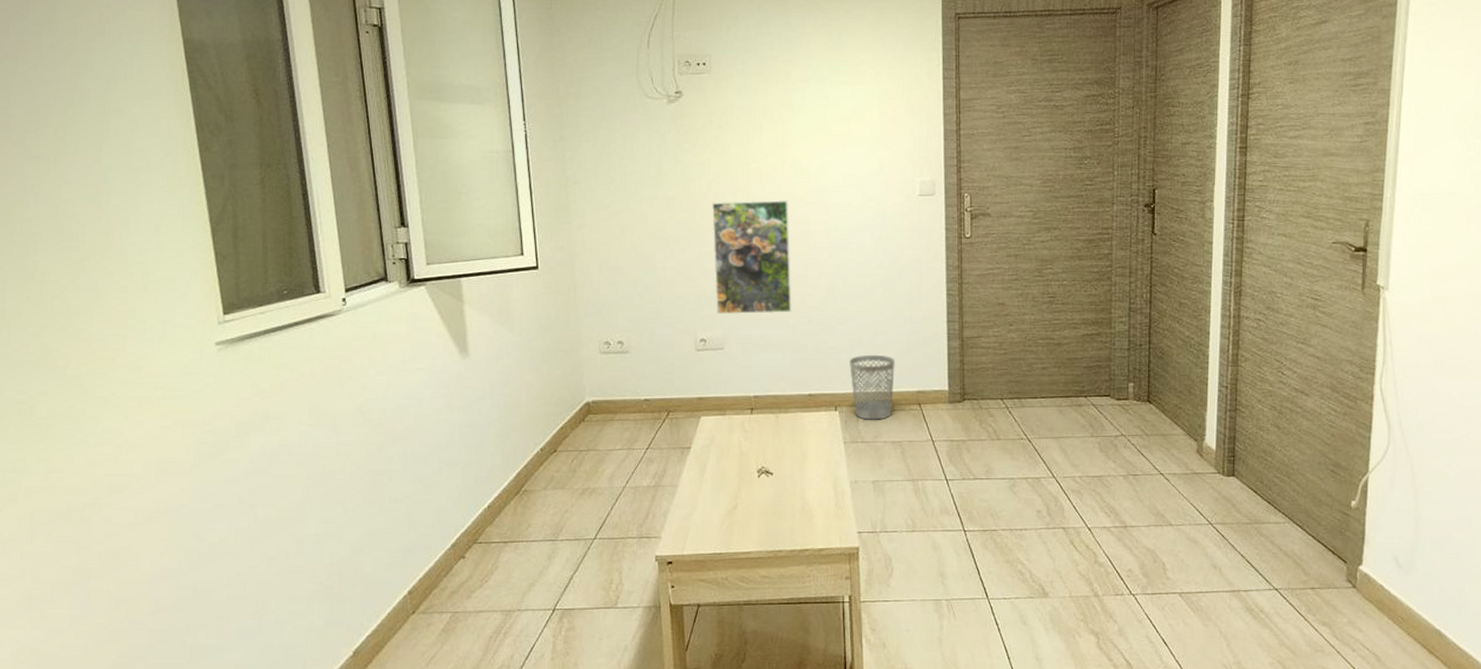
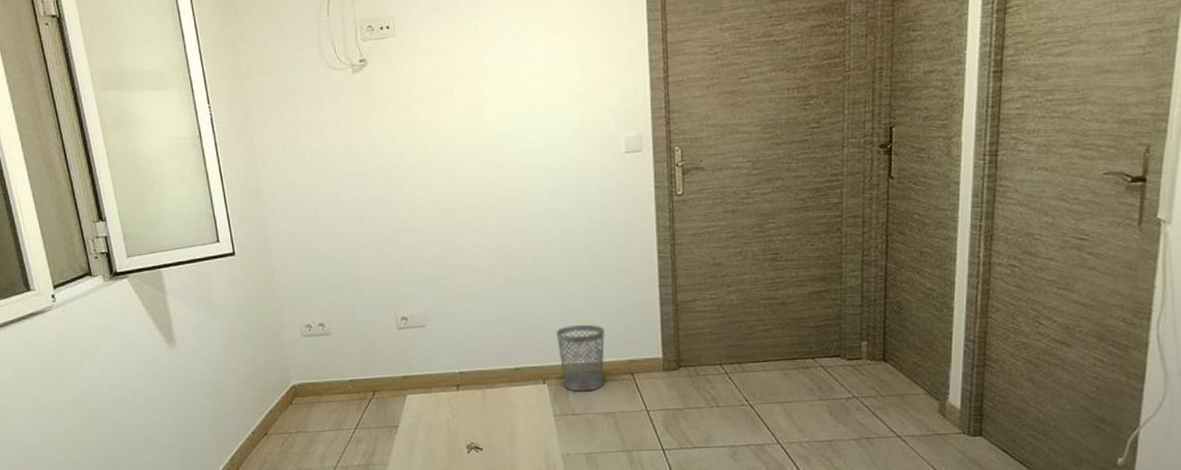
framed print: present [712,199,792,315] -> none [405,167,494,292]

